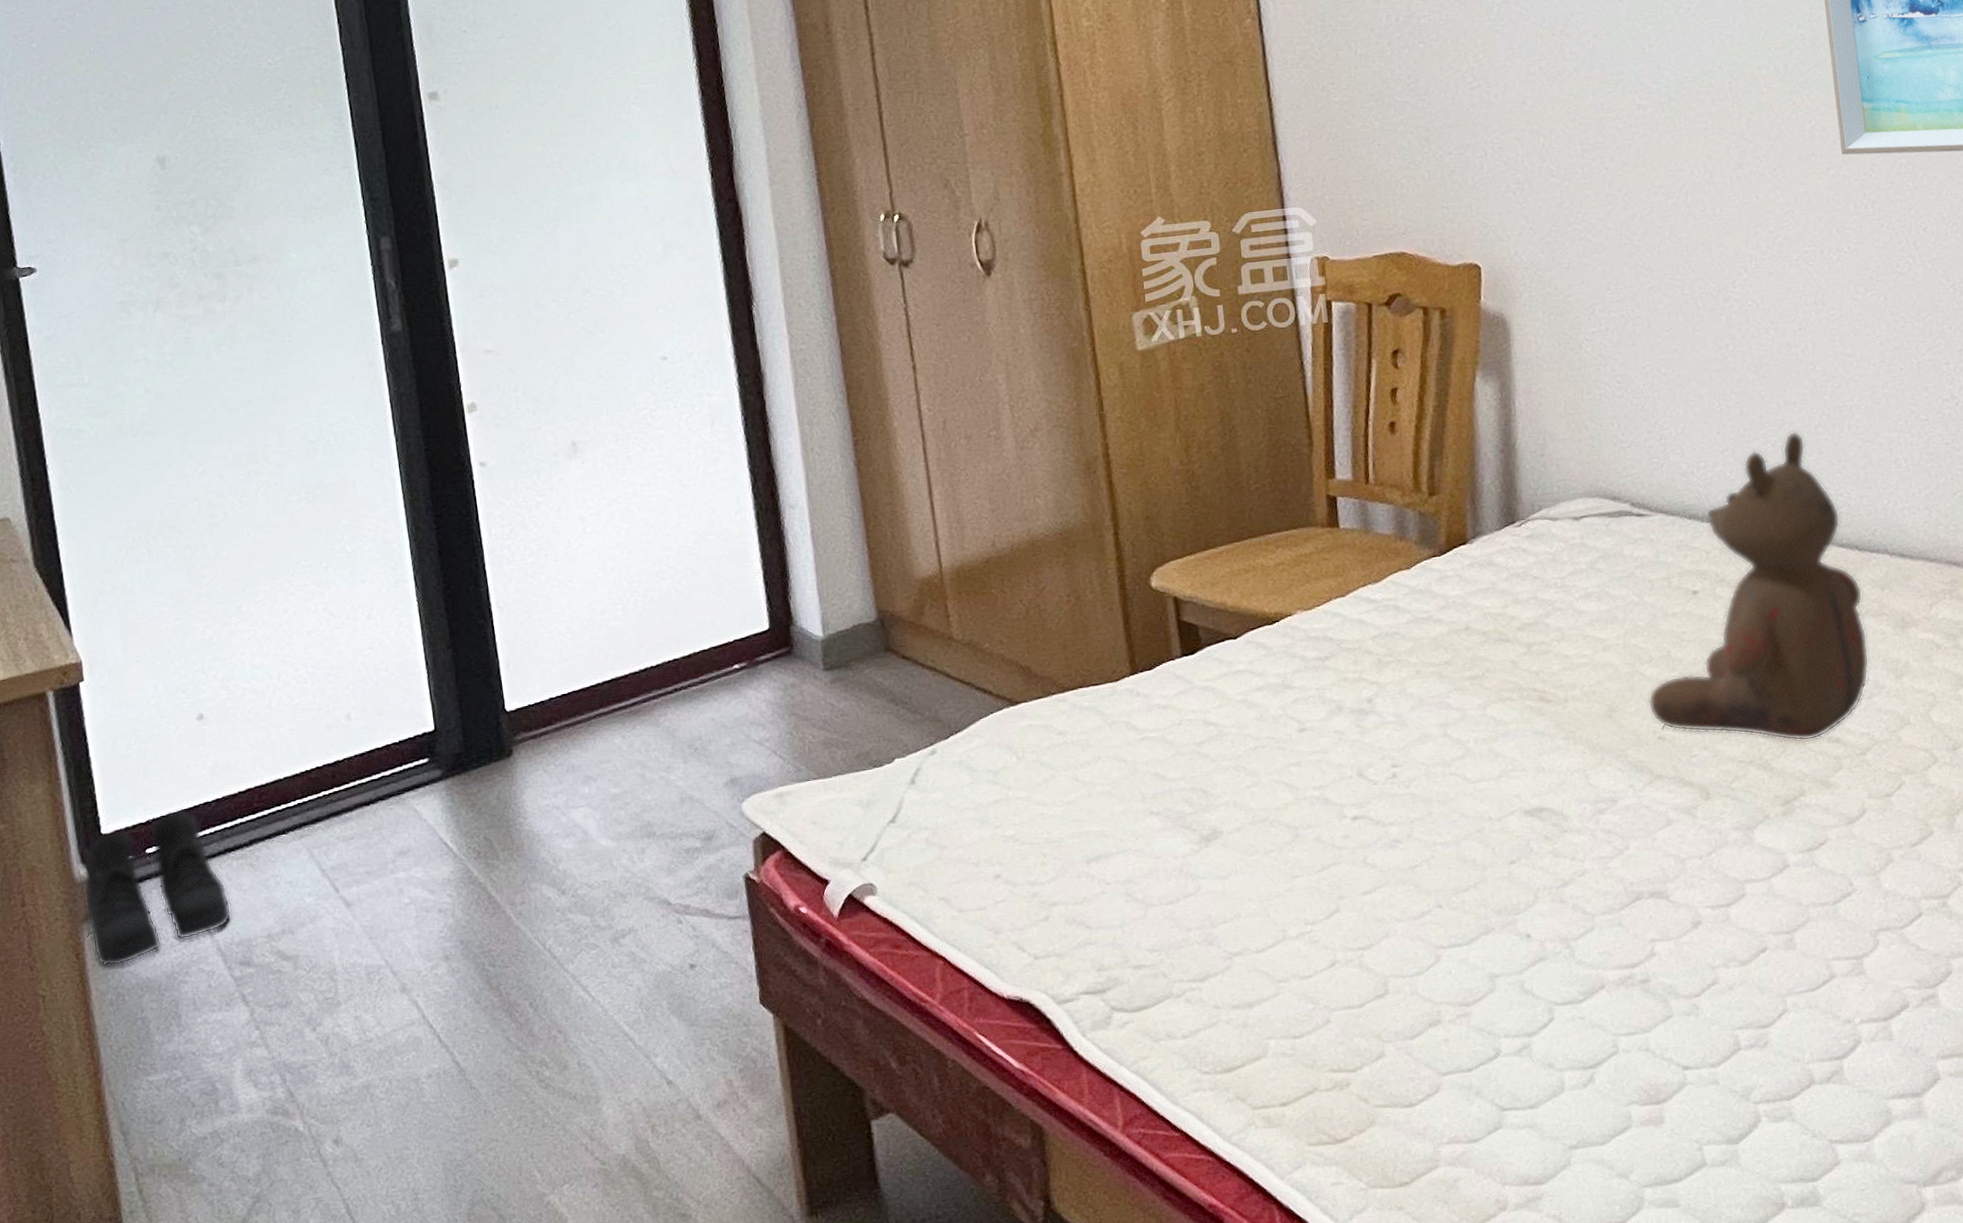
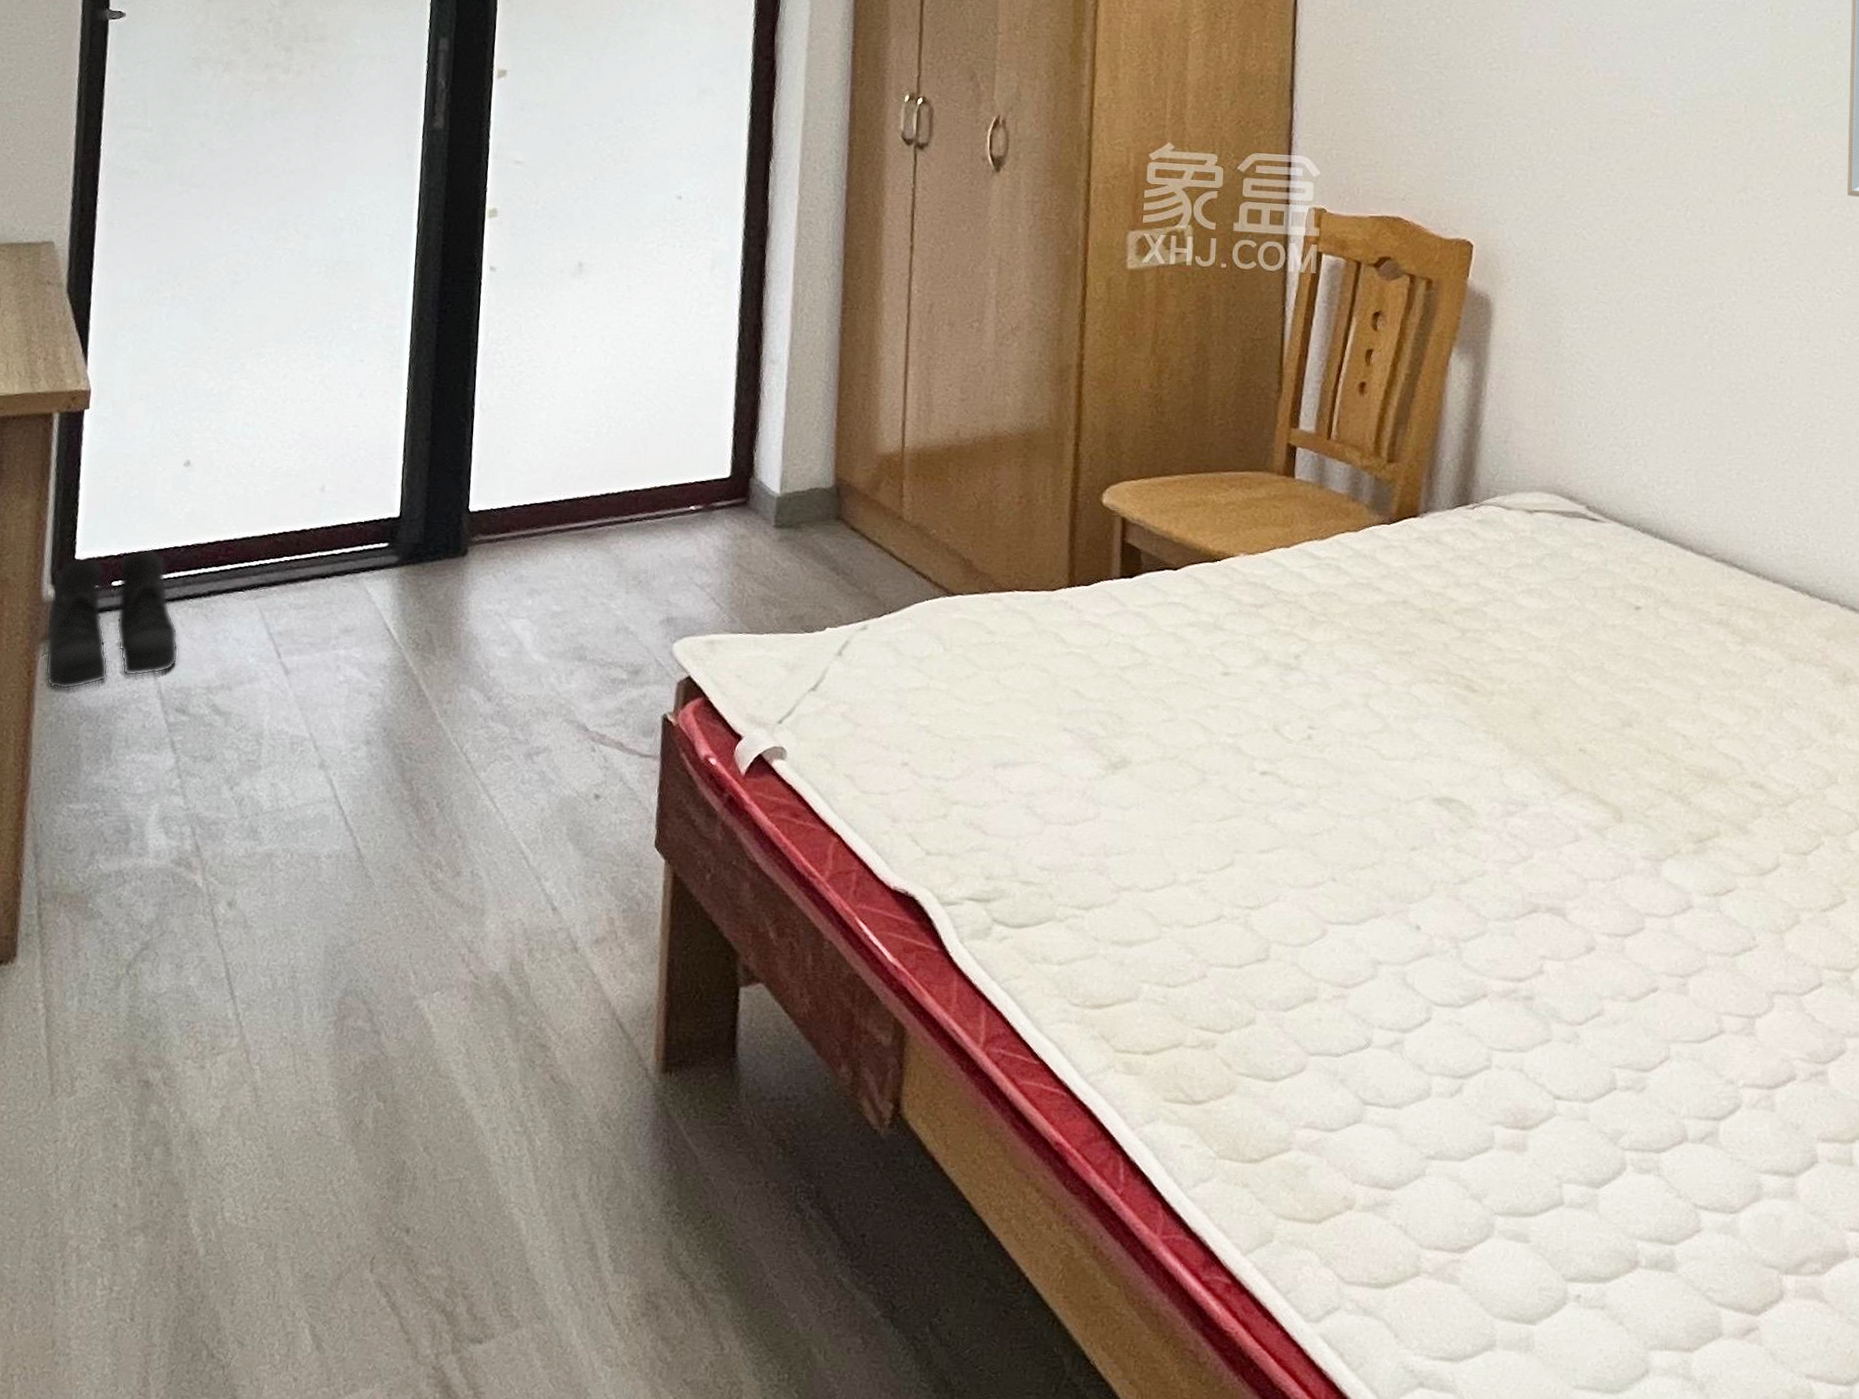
teddy bear: present [1647,430,1870,742] -> none [1573,462,1808,782]

